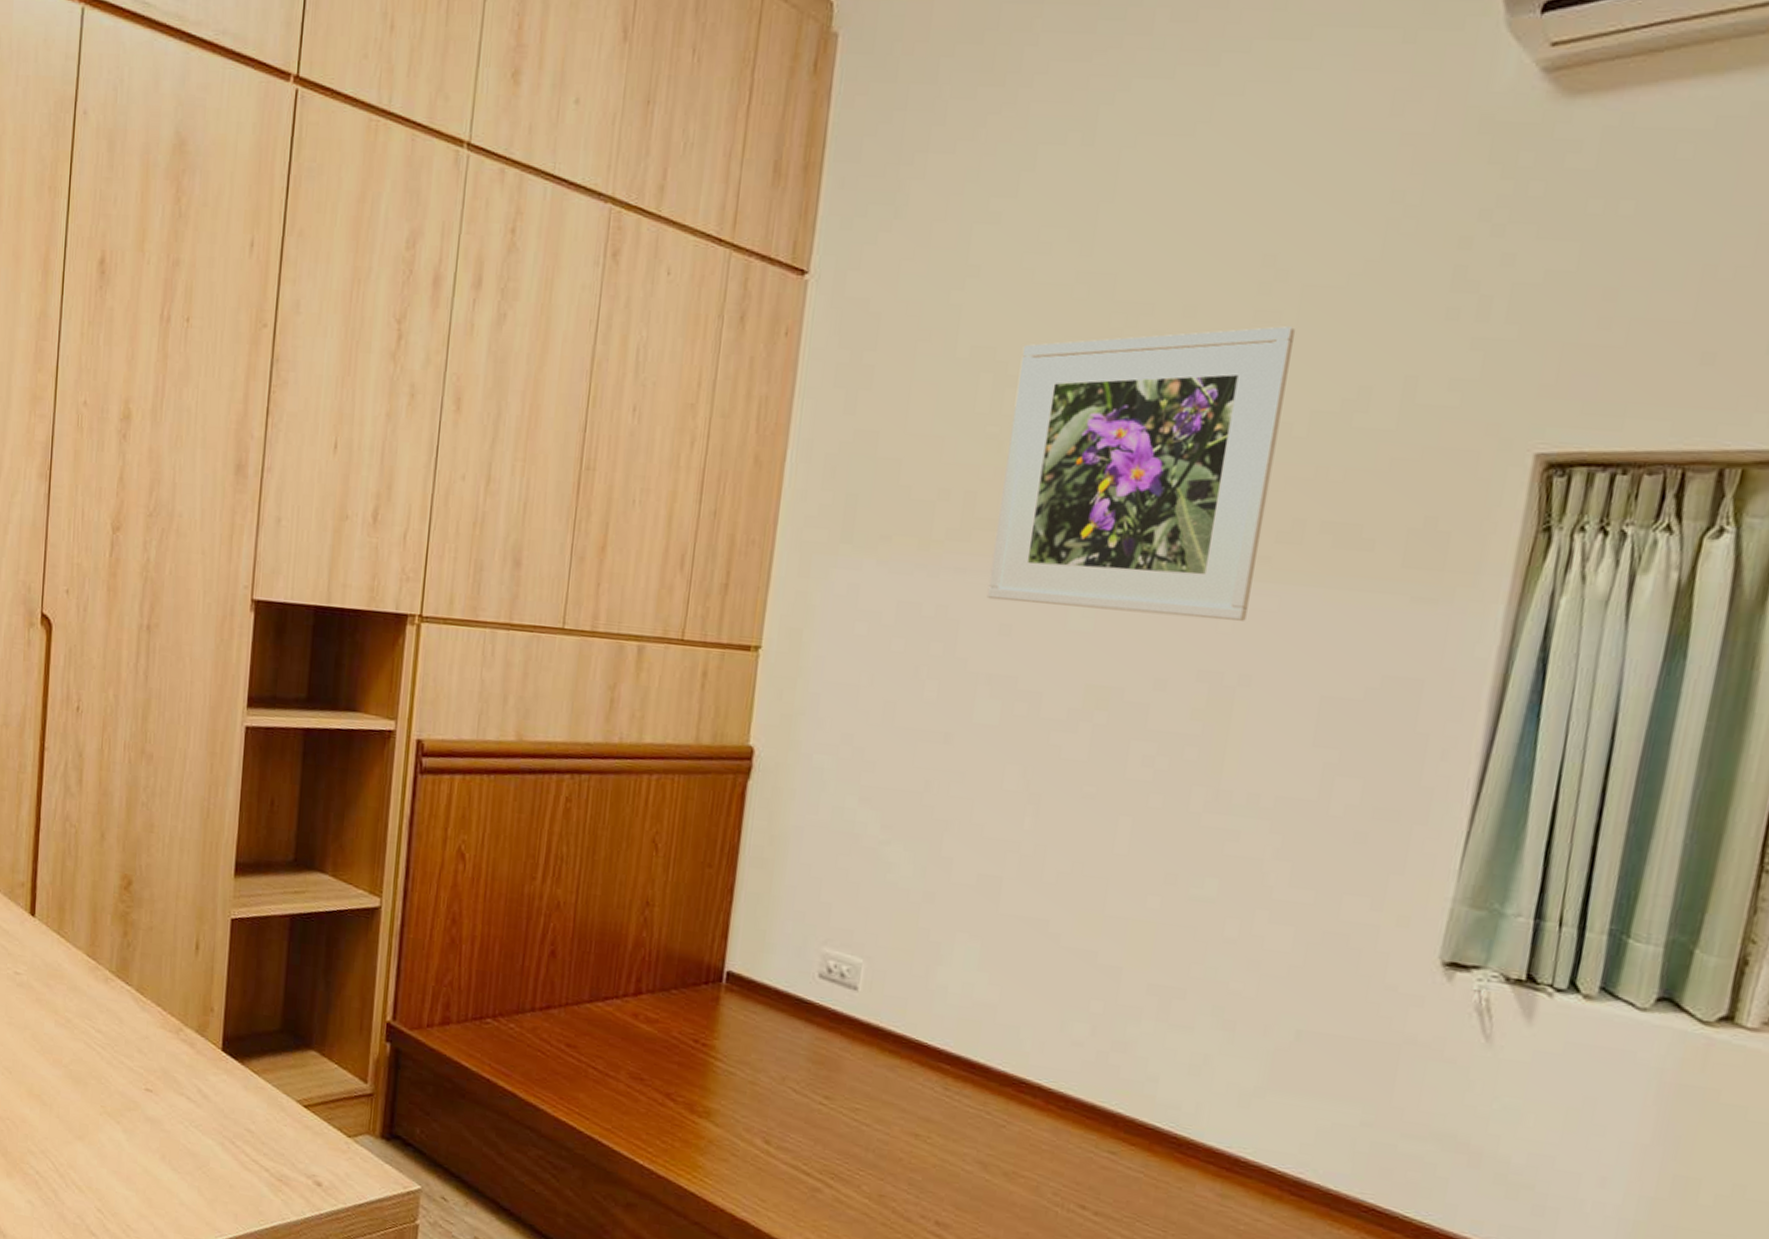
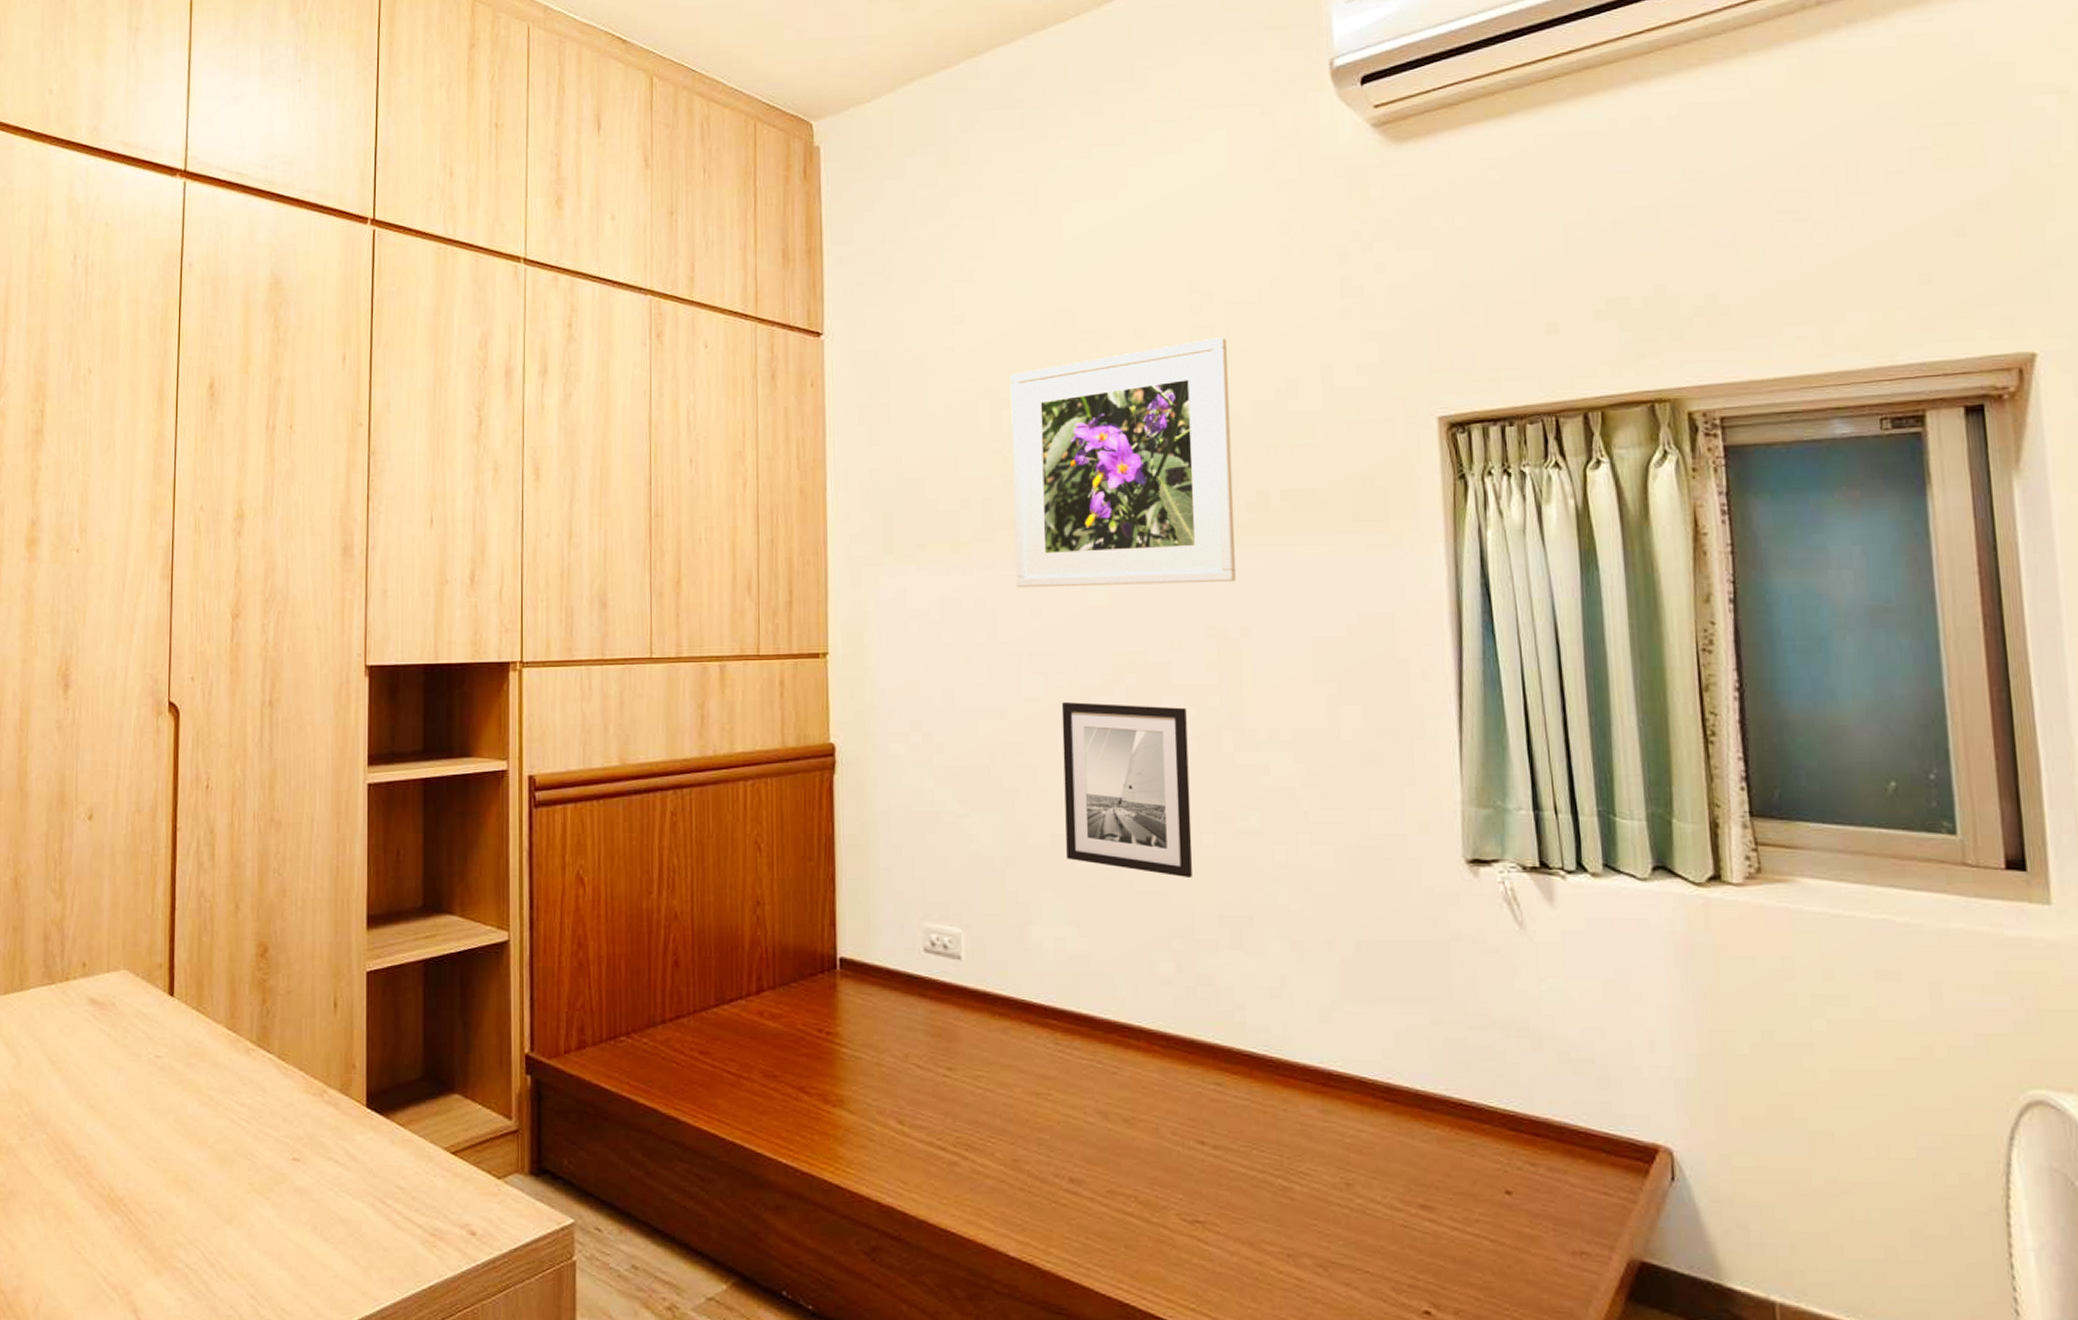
wall art: none [991,733,1157,941] -> present [1061,702,1193,879]

